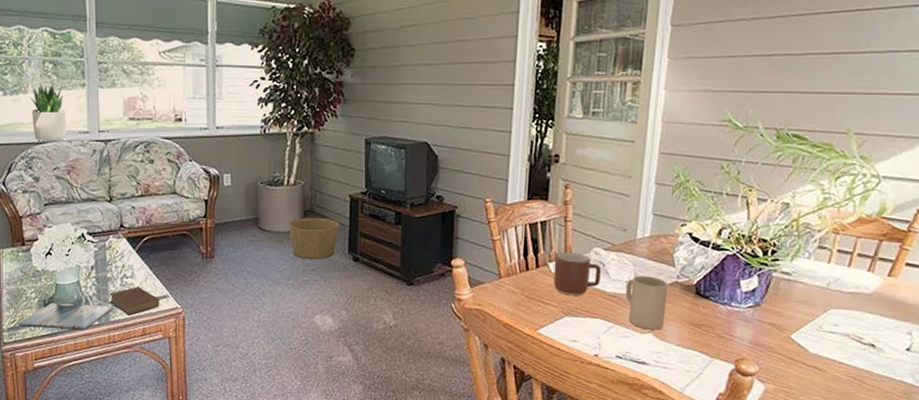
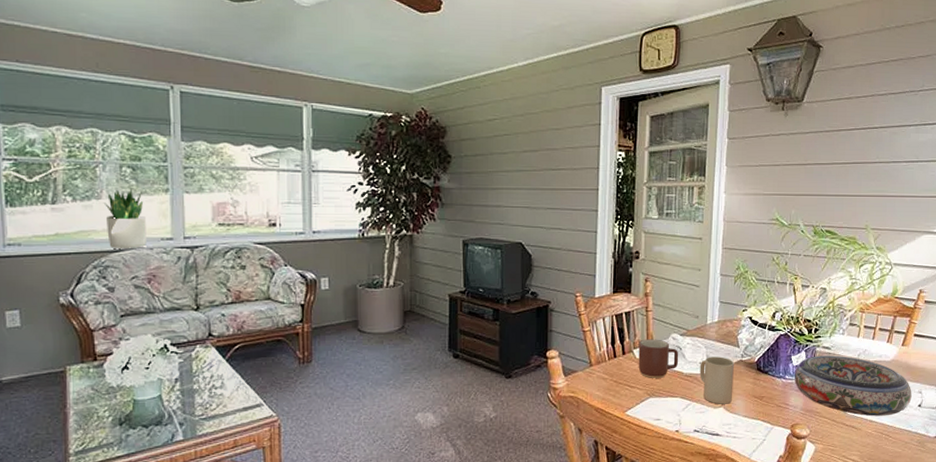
magazine: present [18,302,114,329] -> none [88,419,202,449]
book: present [109,286,160,316] -> none [196,397,253,428]
basket: present [288,218,340,259] -> none [388,318,440,358]
bowl: none [741,282,898,358] -> present [793,355,912,416]

